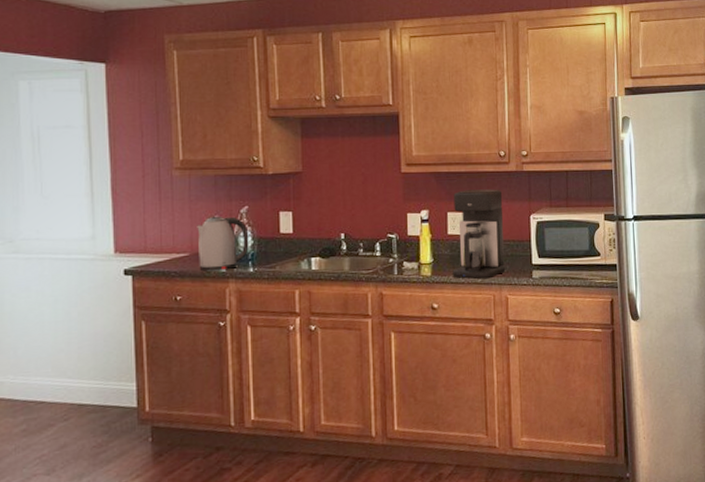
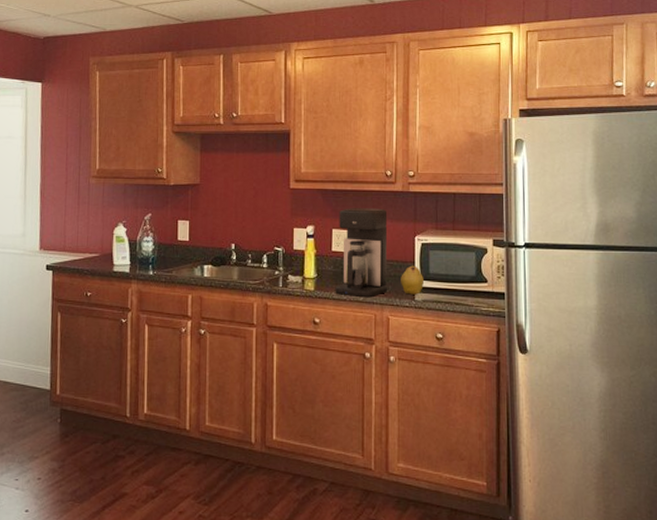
kettle: present [197,216,249,273] -> none [107,221,151,273]
fruit: none [518,244,541,273] -> present [401,265,425,295]

